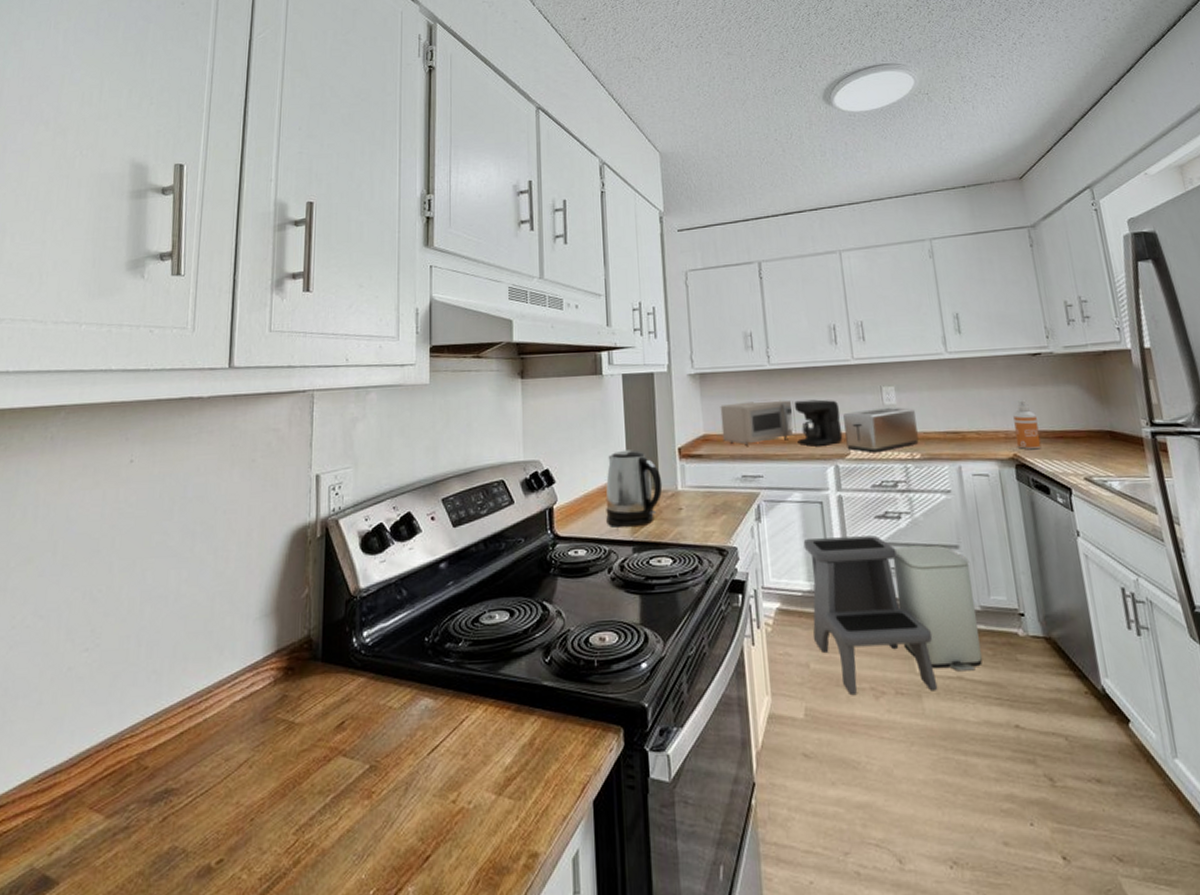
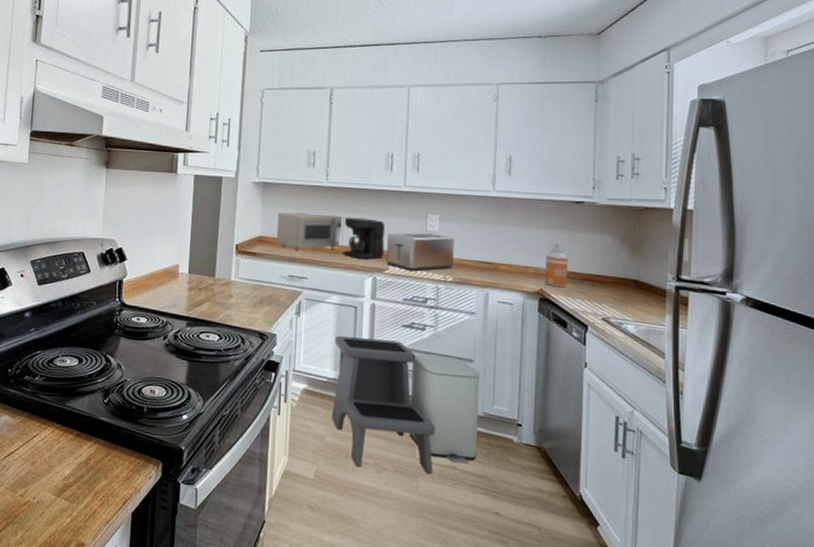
kettle: present [605,449,663,528] -> none [167,240,219,306]

